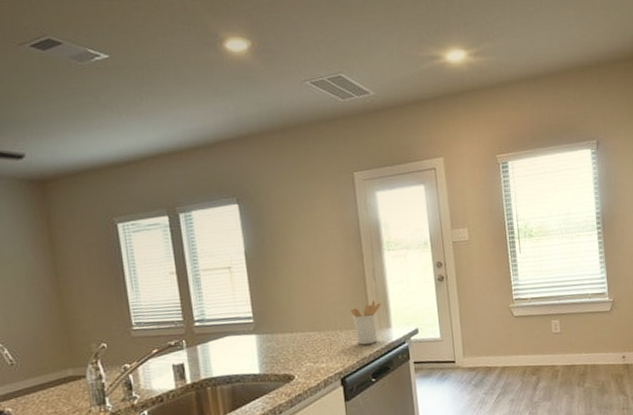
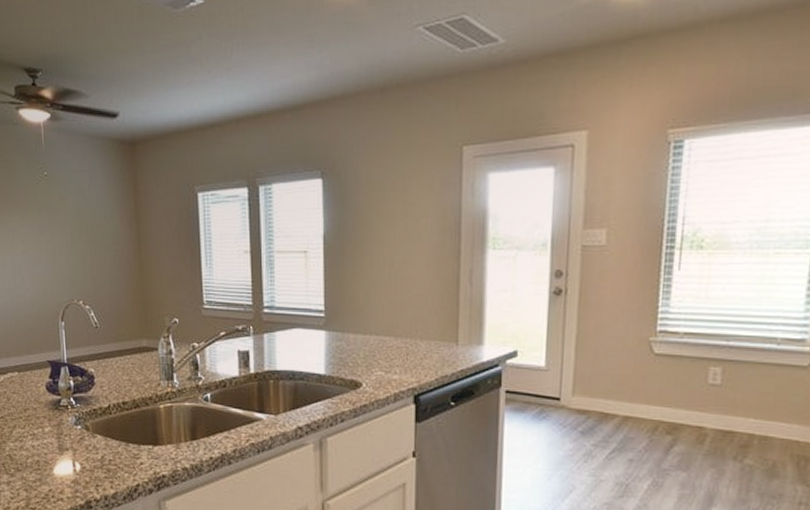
utensil holder: present [350,300,382,345] -> none [436,308,476,361]

